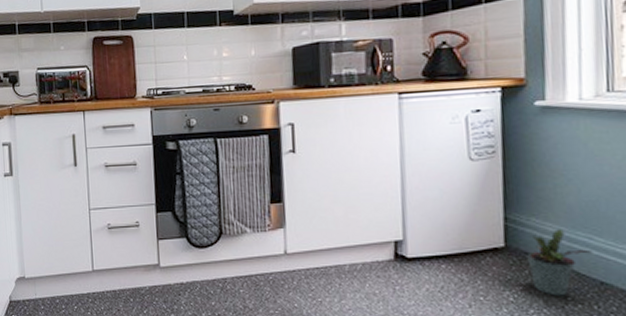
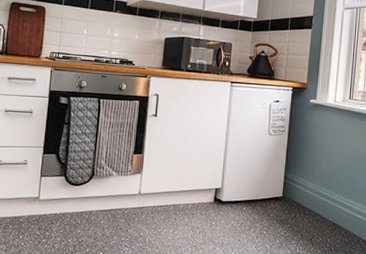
potted plant: present [527,229,592,296] -> none [294,186,331,232]

